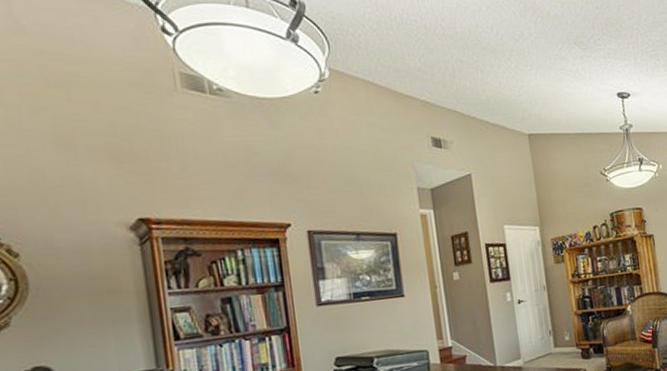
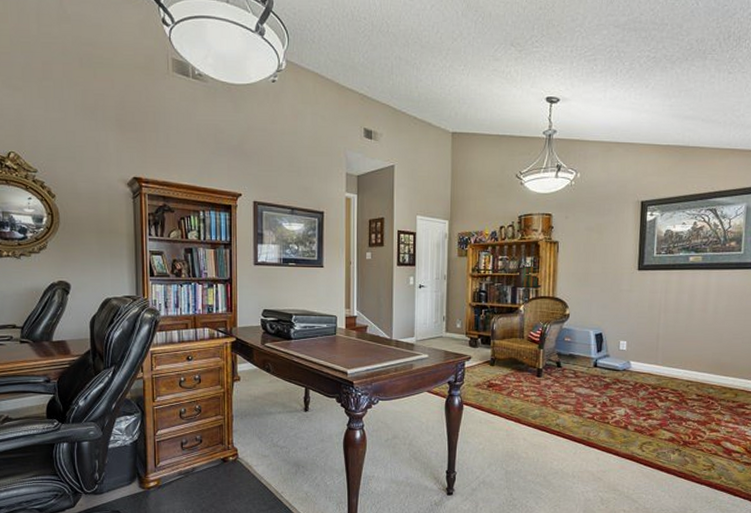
books: none [617,263,644,287] -> present [516,266,541,288]

